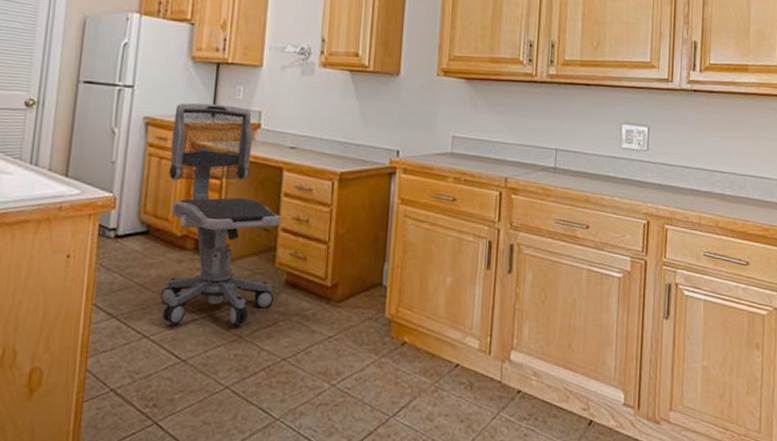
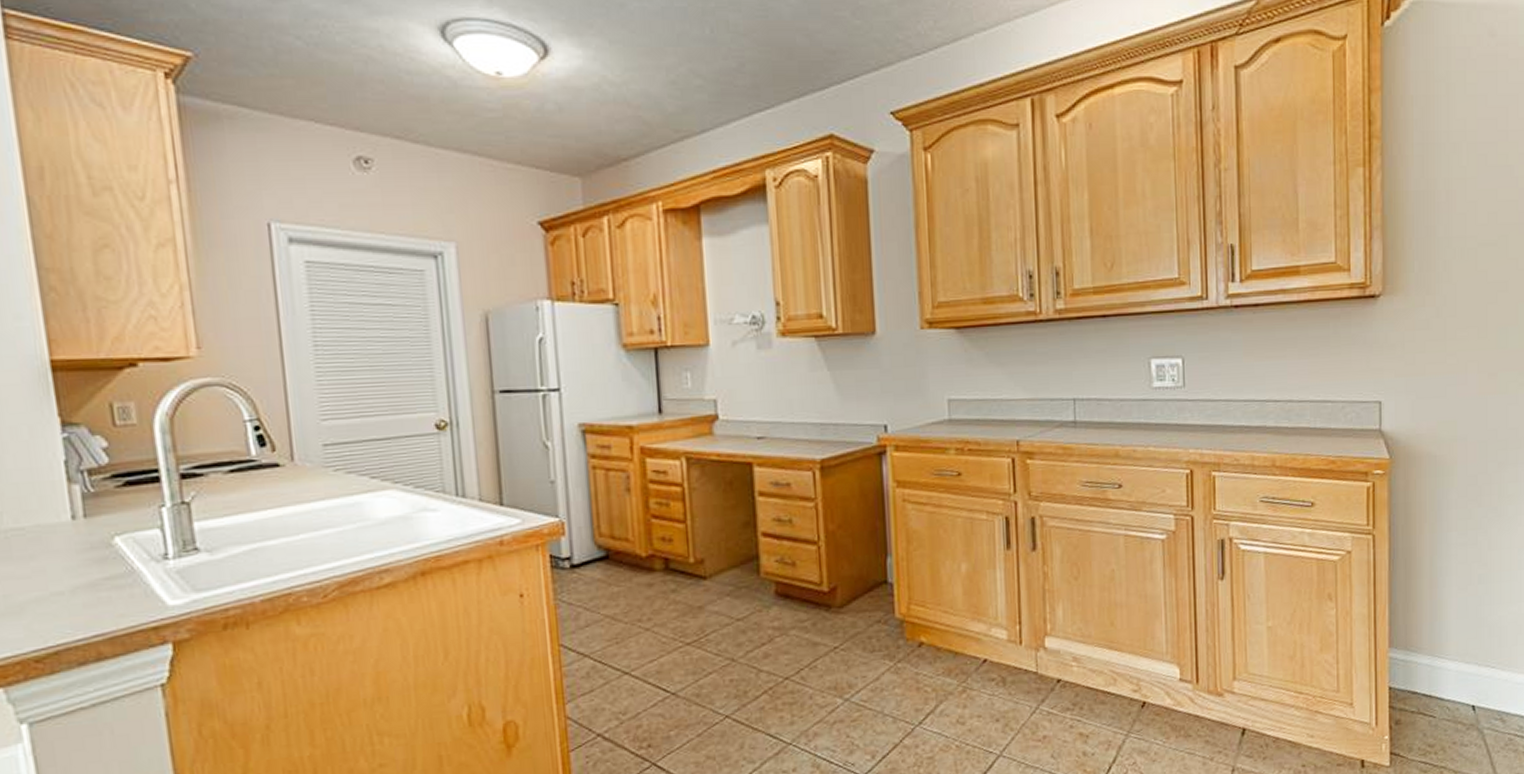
office chair: present [160,102,282,325] -> none [614,397,765,656]

